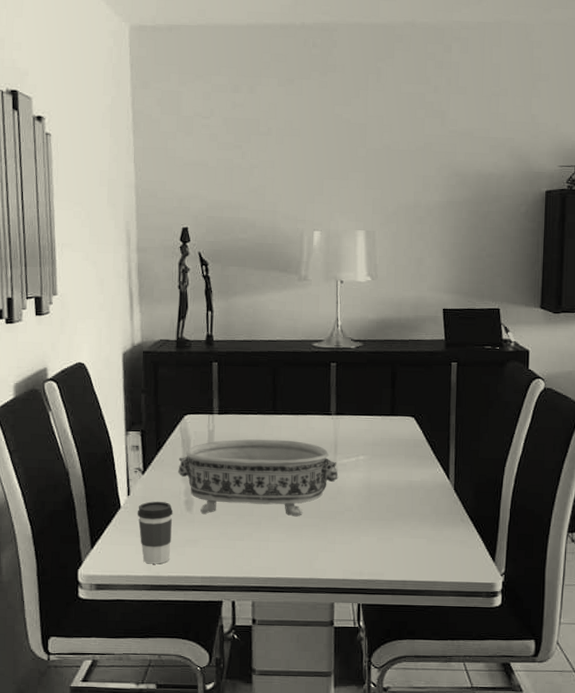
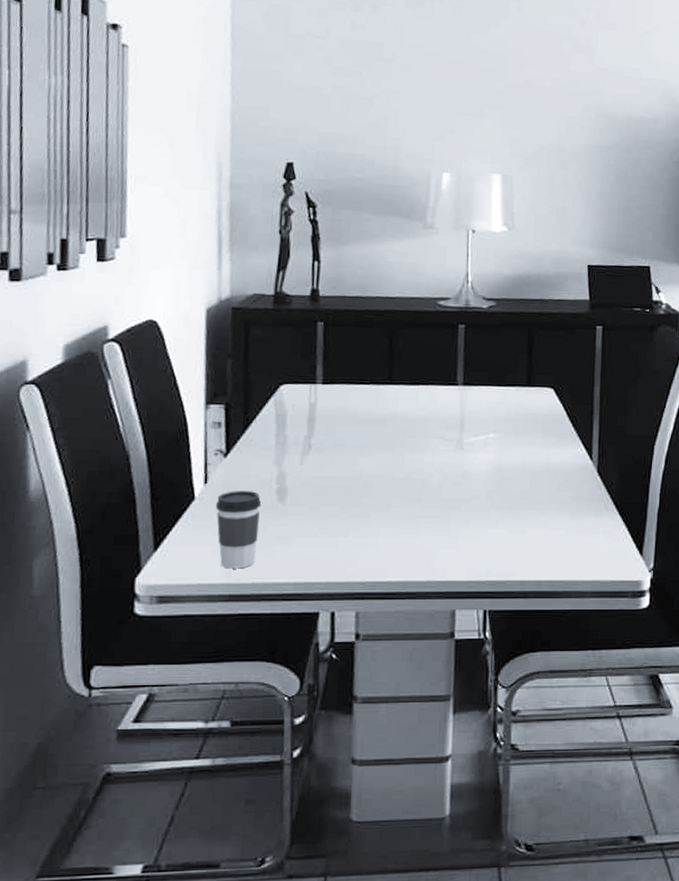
decorative bowl: present [178,439,339,517] -> none [269,413,465,507]

